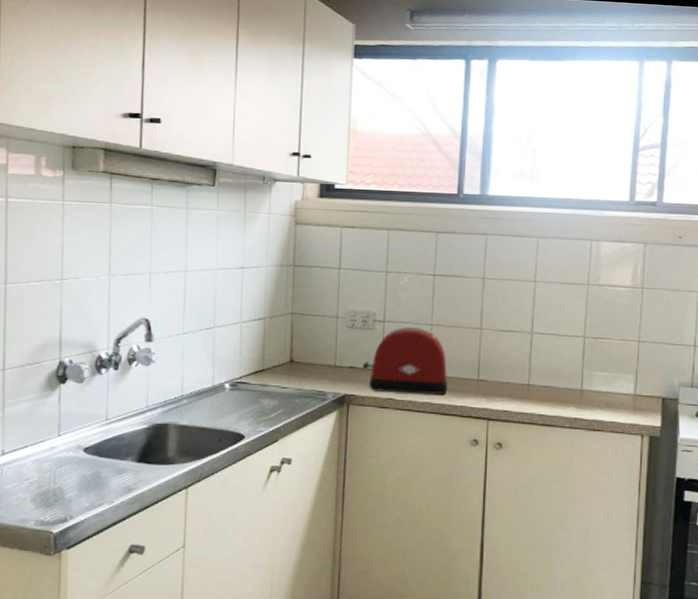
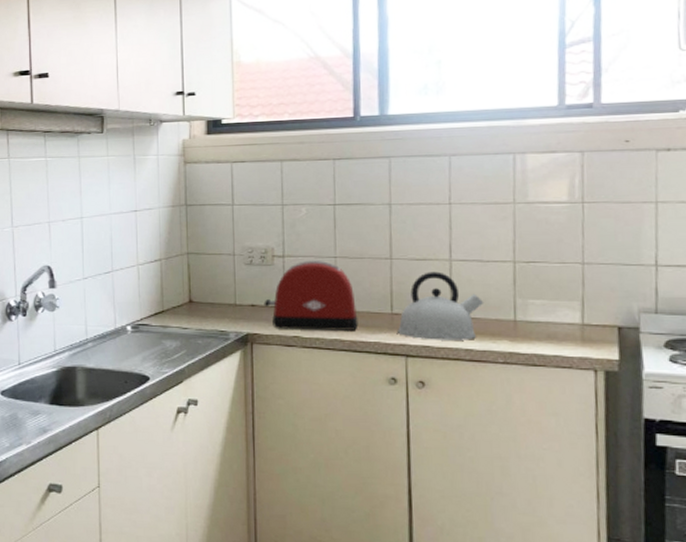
kettle: none [482,342,557,406] -> present [398,271,484,340]

